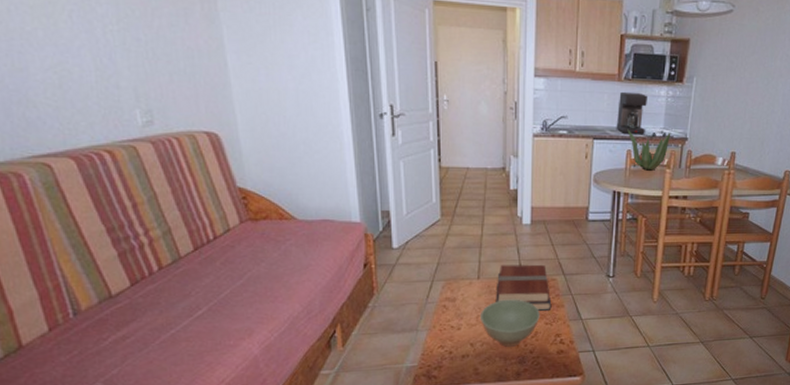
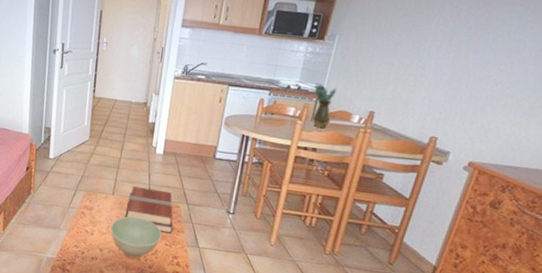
coffee maker: present [616,93,647,135] -> none [251,46,286,86]
plant: present [627,129,671,172] -> none [262,80,307,121]
vase: none [679,127,699,175] -> present [312,82,337,129]

